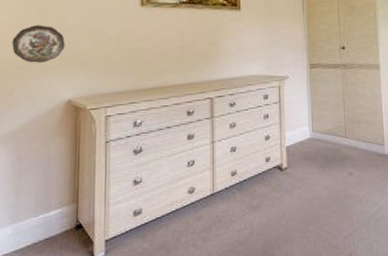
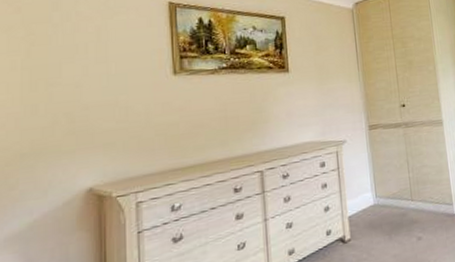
decorative plate: present [12,25,65,63] -> none [14,104,82,149]

